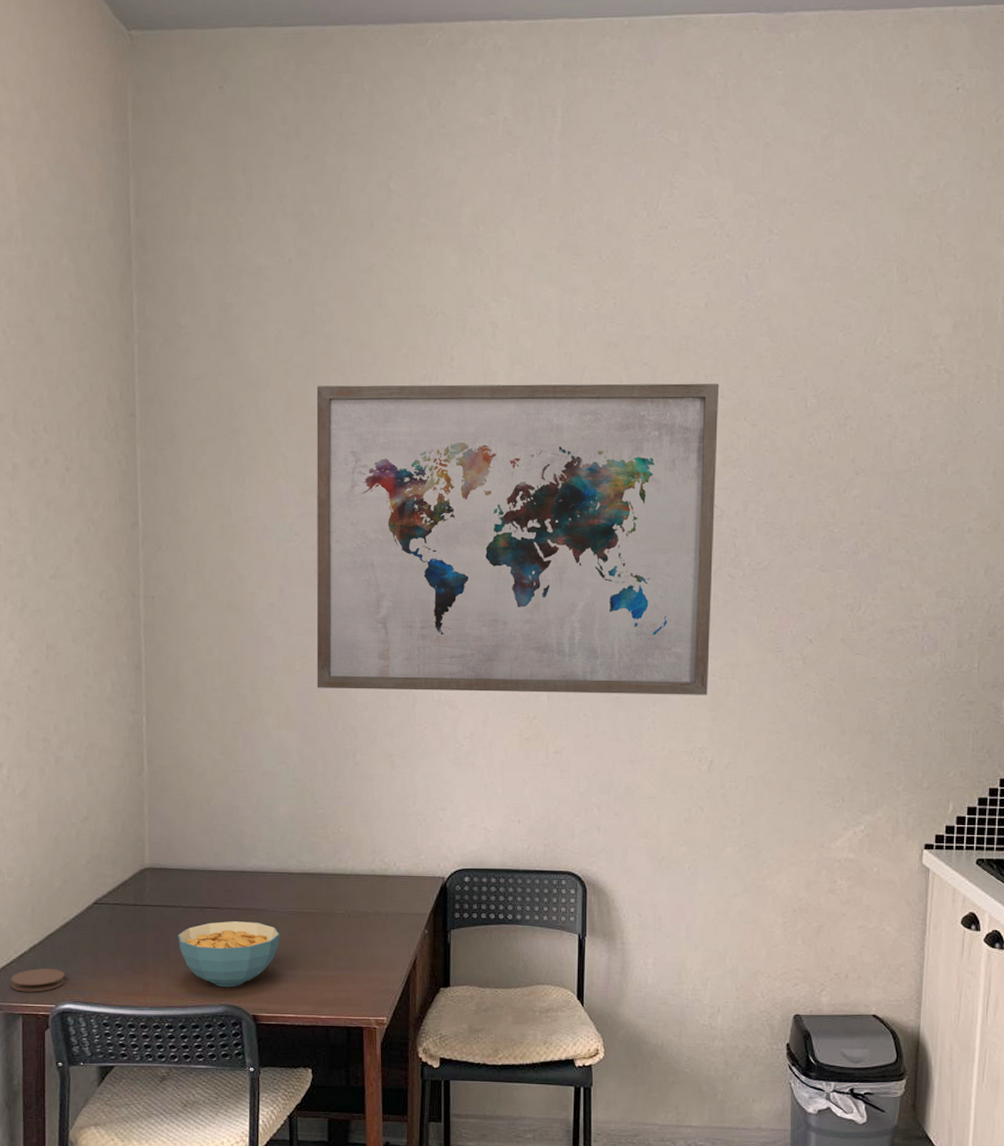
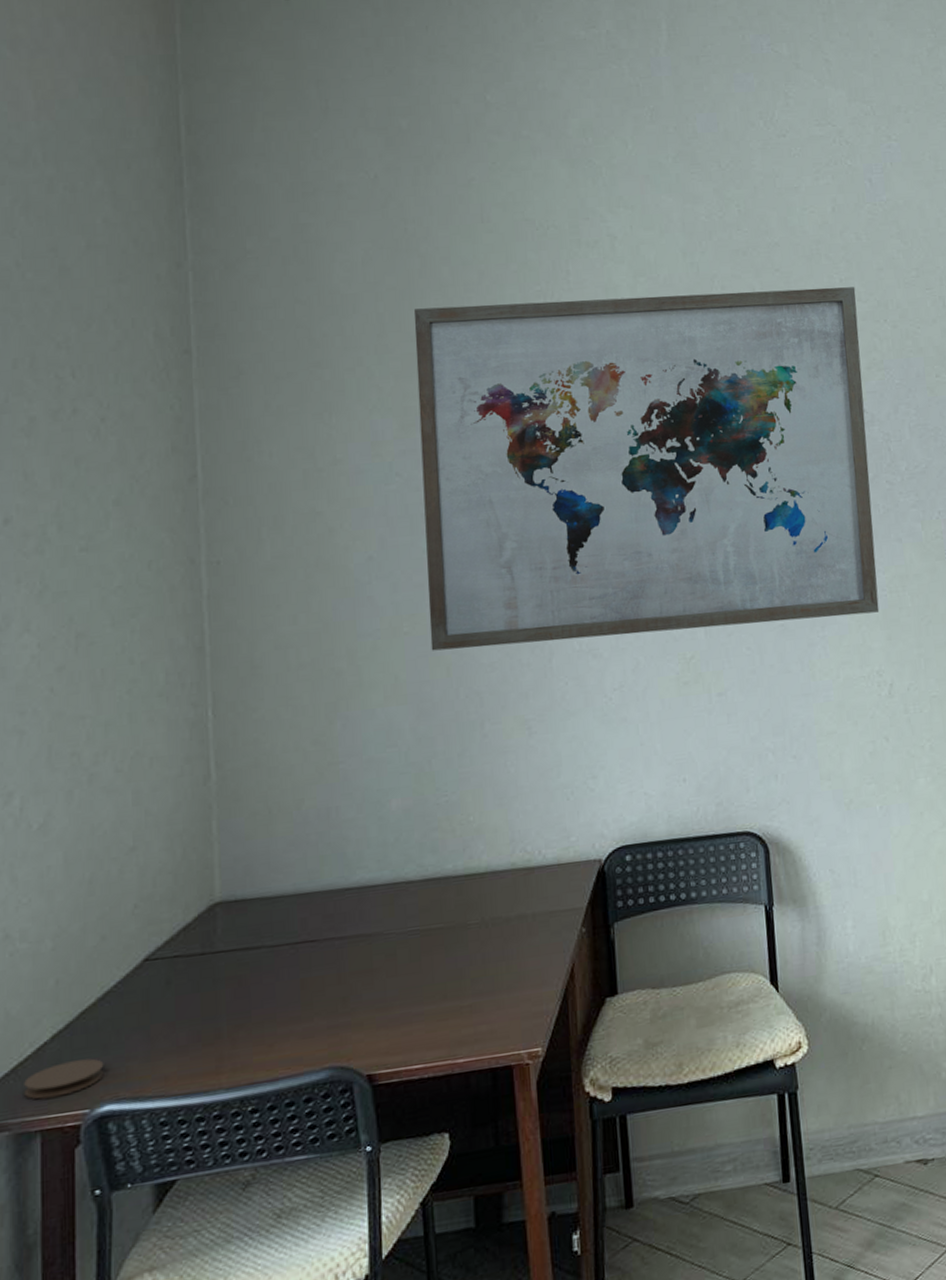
cereal bowl: present [177,921,280,987] -> none [261,951,399,1045]

